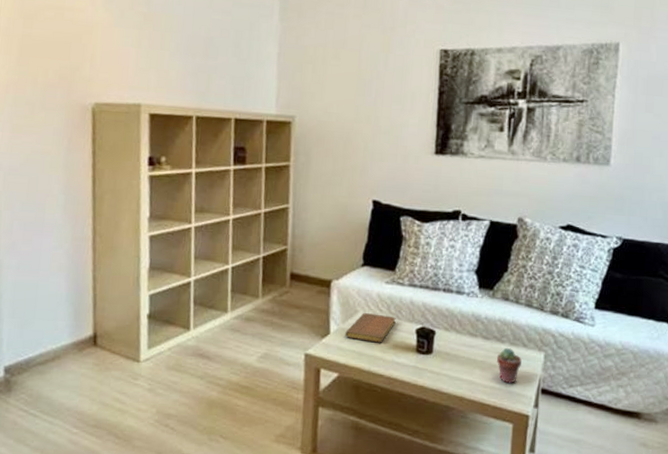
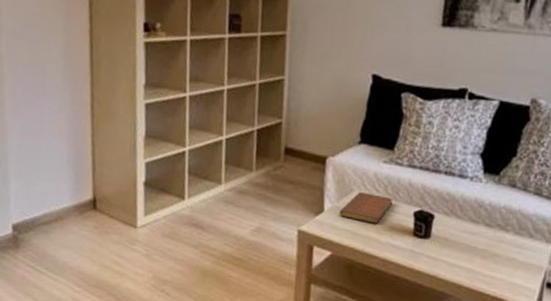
potted succulent: present [496,348,522,384] -> none [498,237,527,275]

